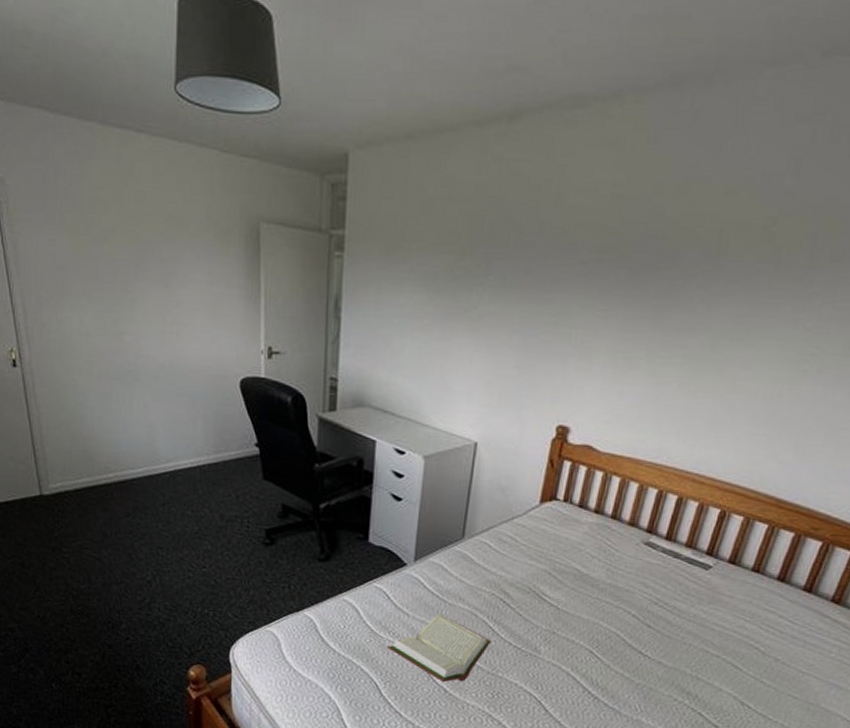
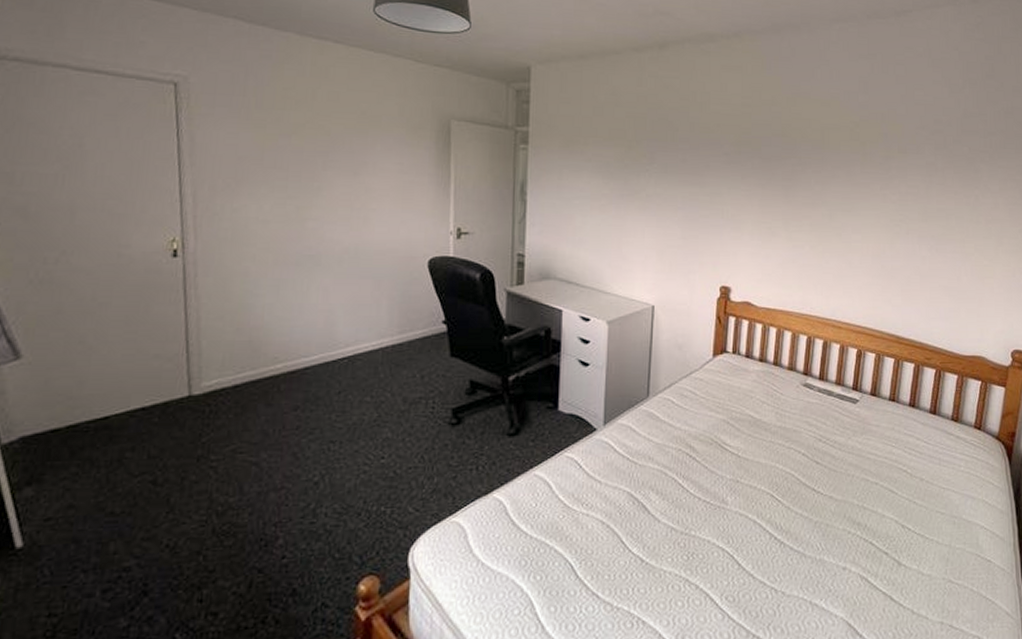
book: present [386,613,492,683] -> none [580,476,682,552]

